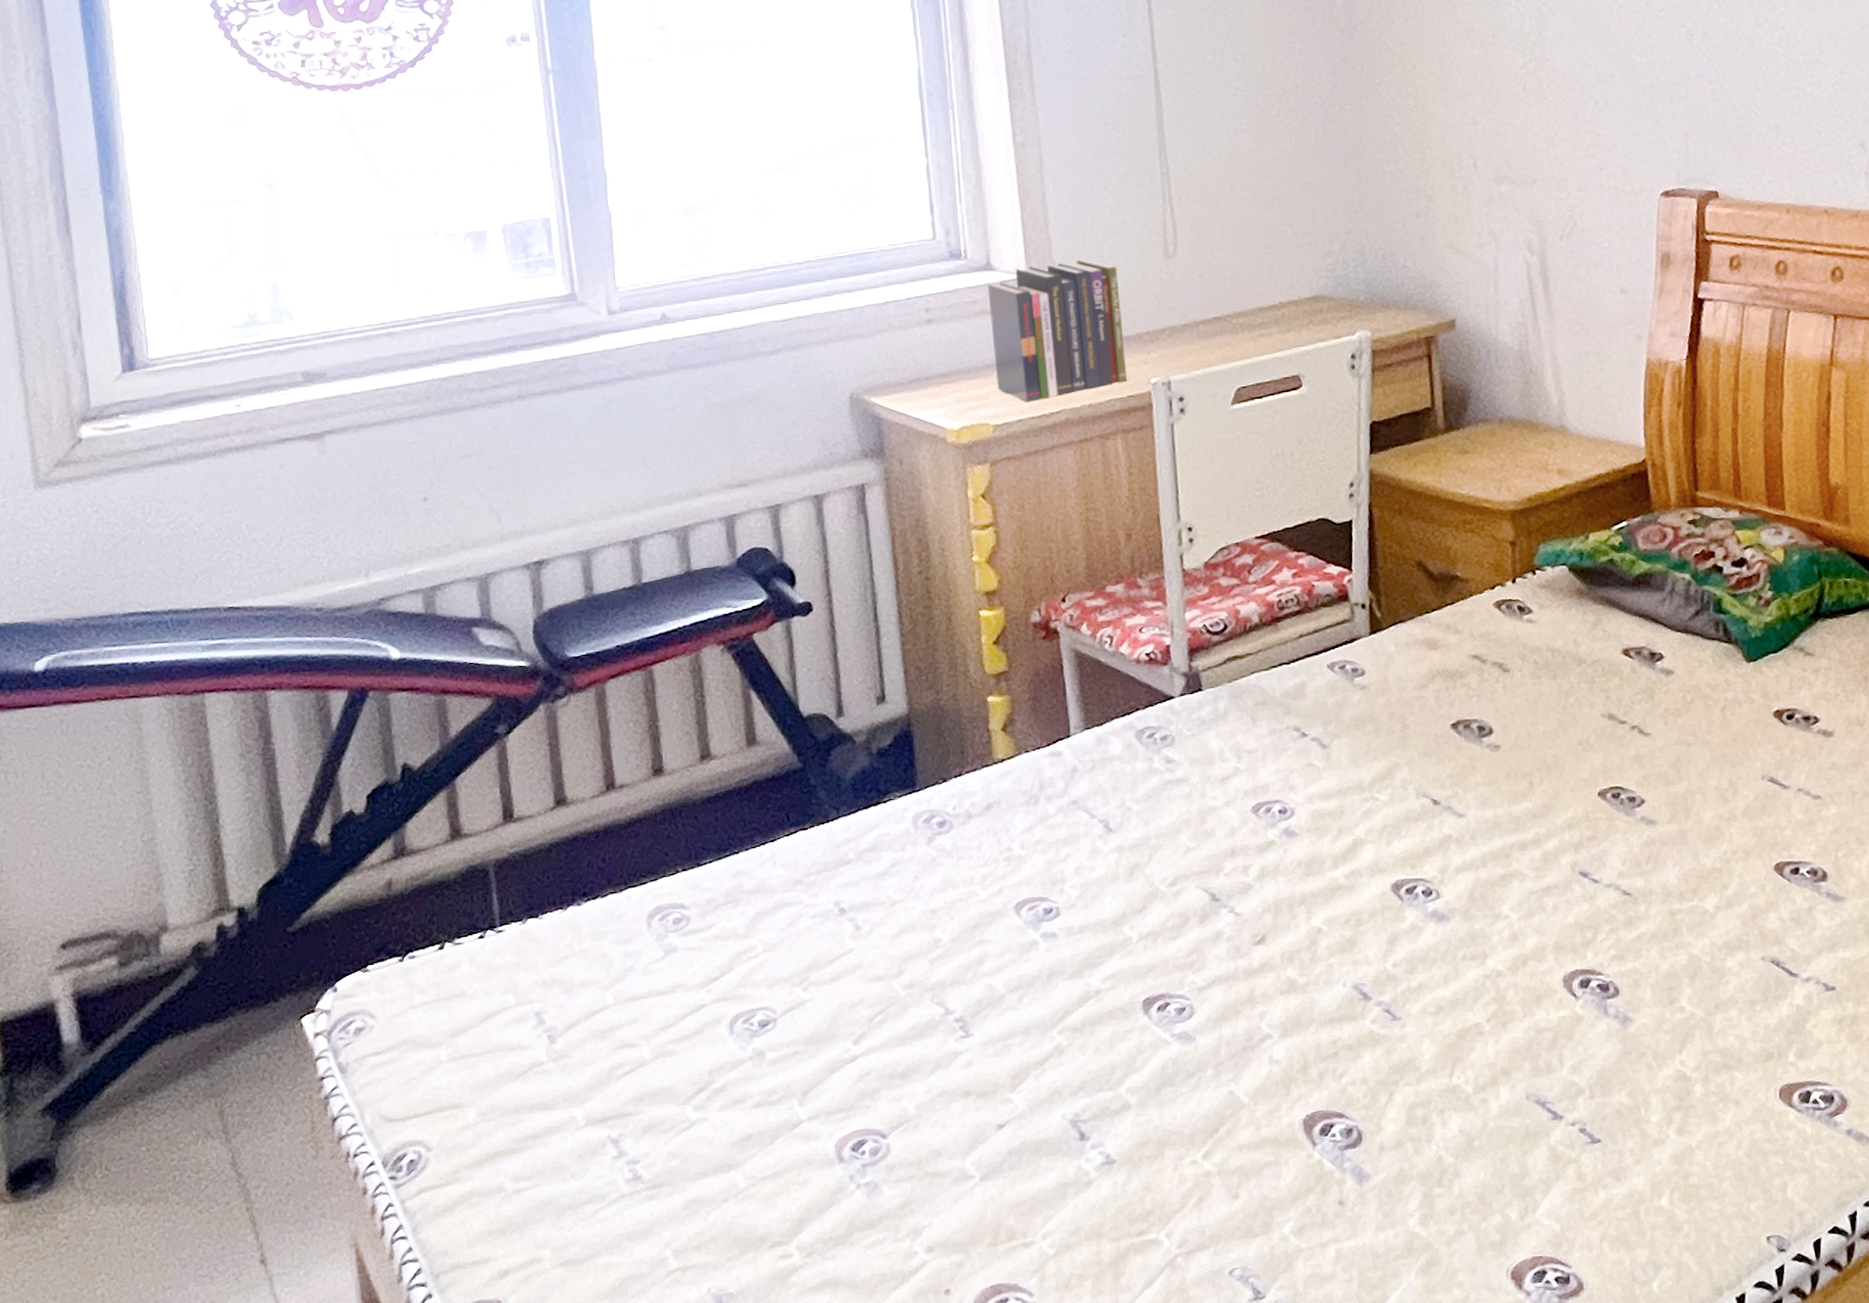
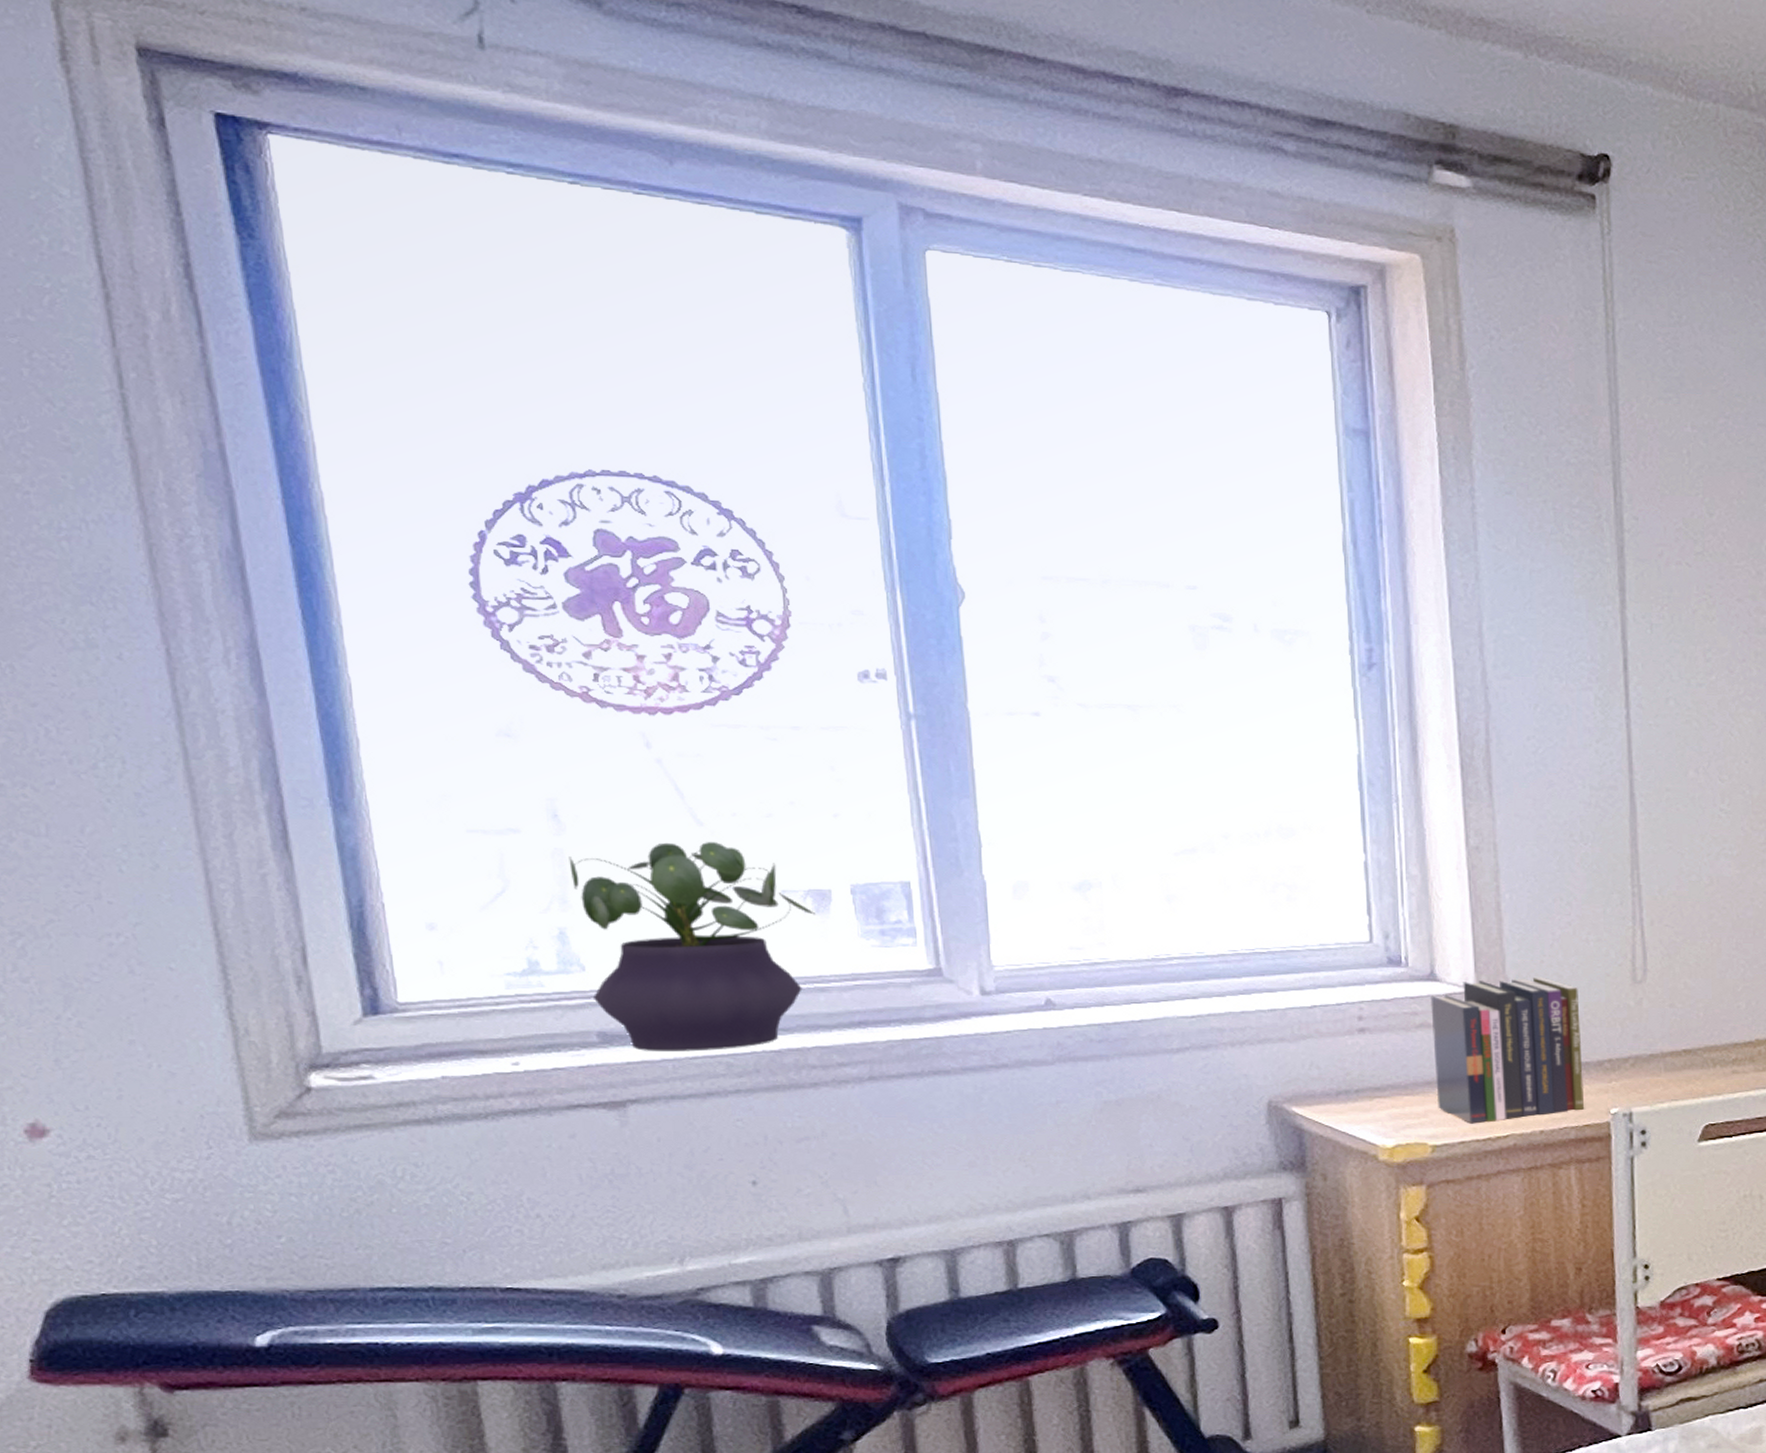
potted plant: none [281,197,474,387] -> present [568,842,815,1052]

